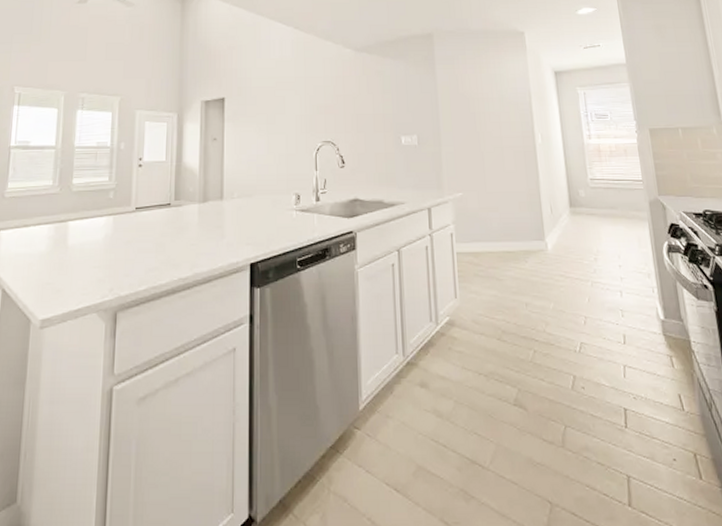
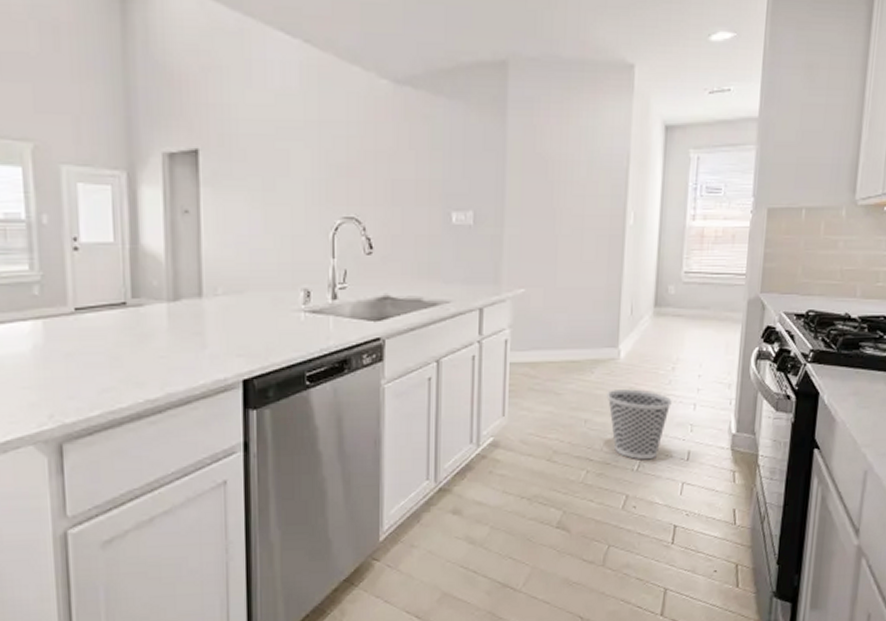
wastebasket: none [541,277,600,342] -> present [607,389,672,460]

